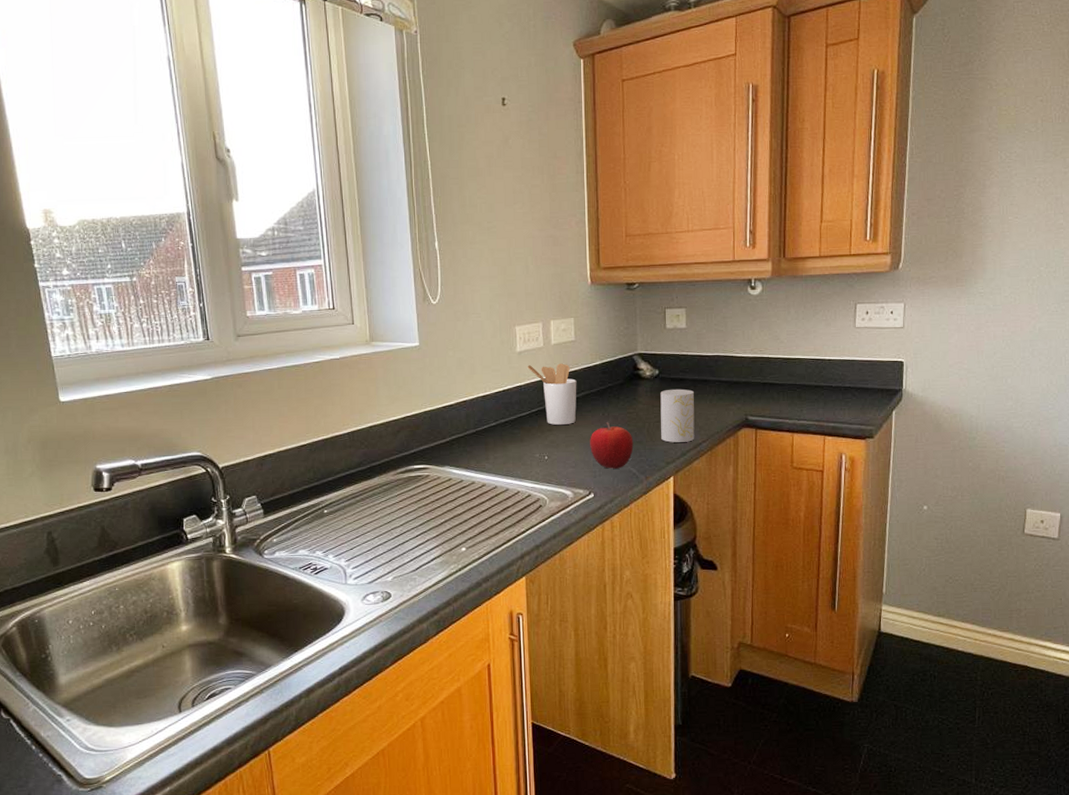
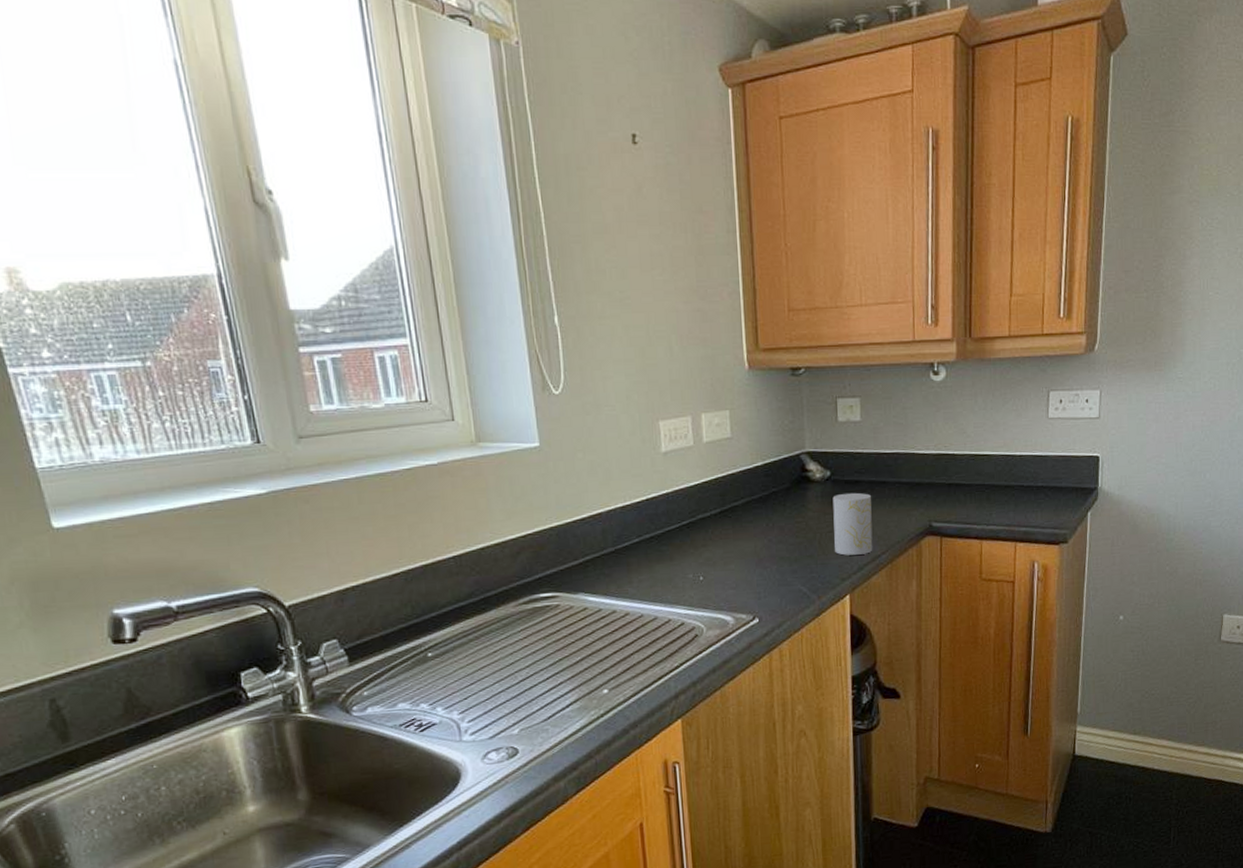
utensil holder: present [527,363,577,426] -> none [675,465,736,540]
fruit: present [590,422,634,469] -> none [752,534,804,589]

